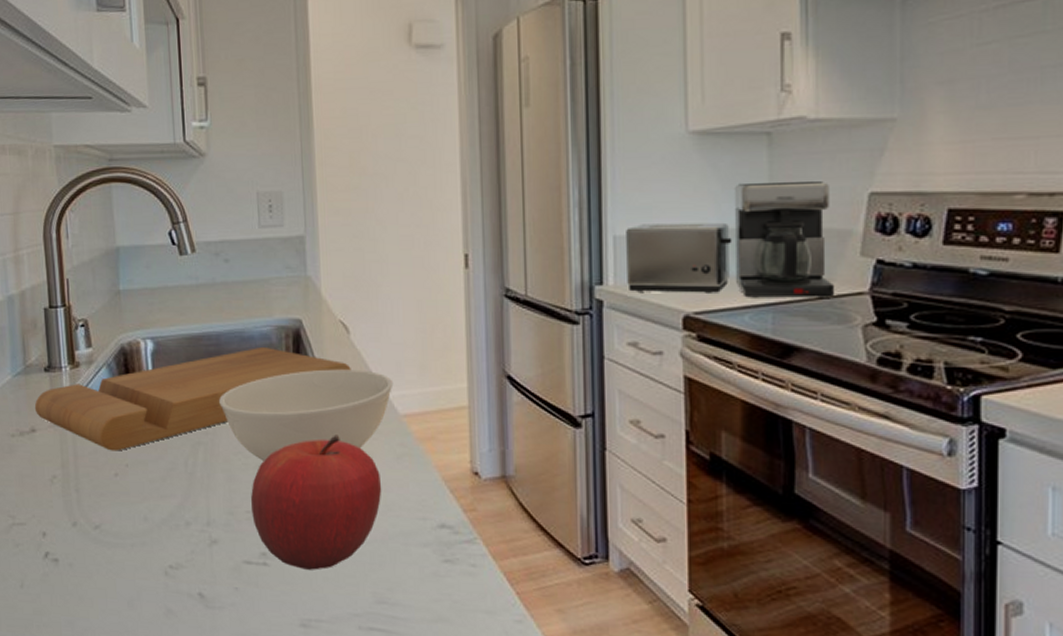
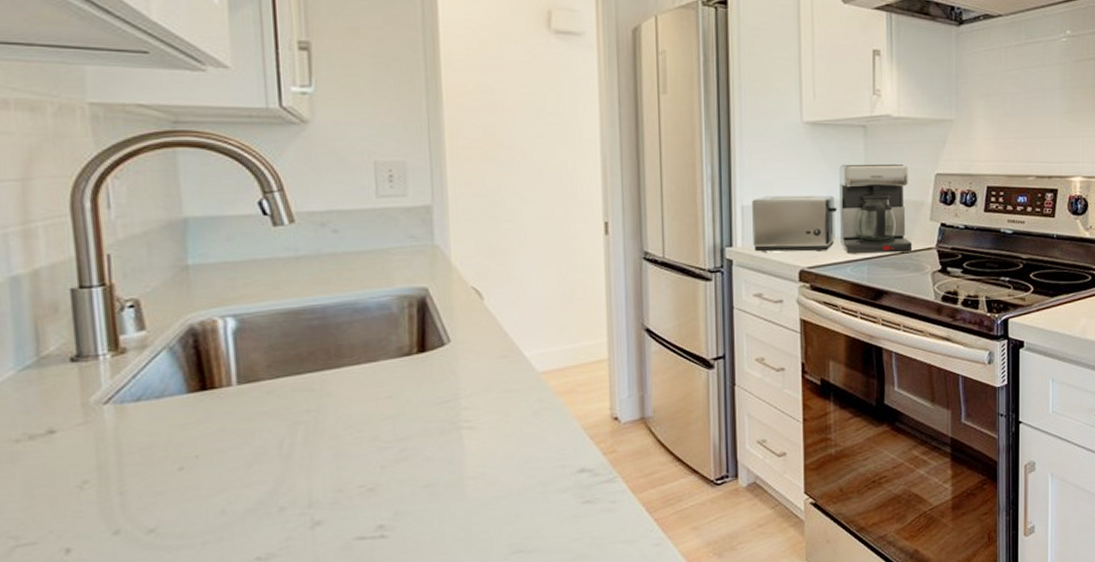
cutting board: present [34,346,351,451] -> none [53,316,485,444]
bowl: present [218,369,394,461] -> none [323,333,531,433]
fruit: present [251,435,382,570] -> none [365,397,519,535]

